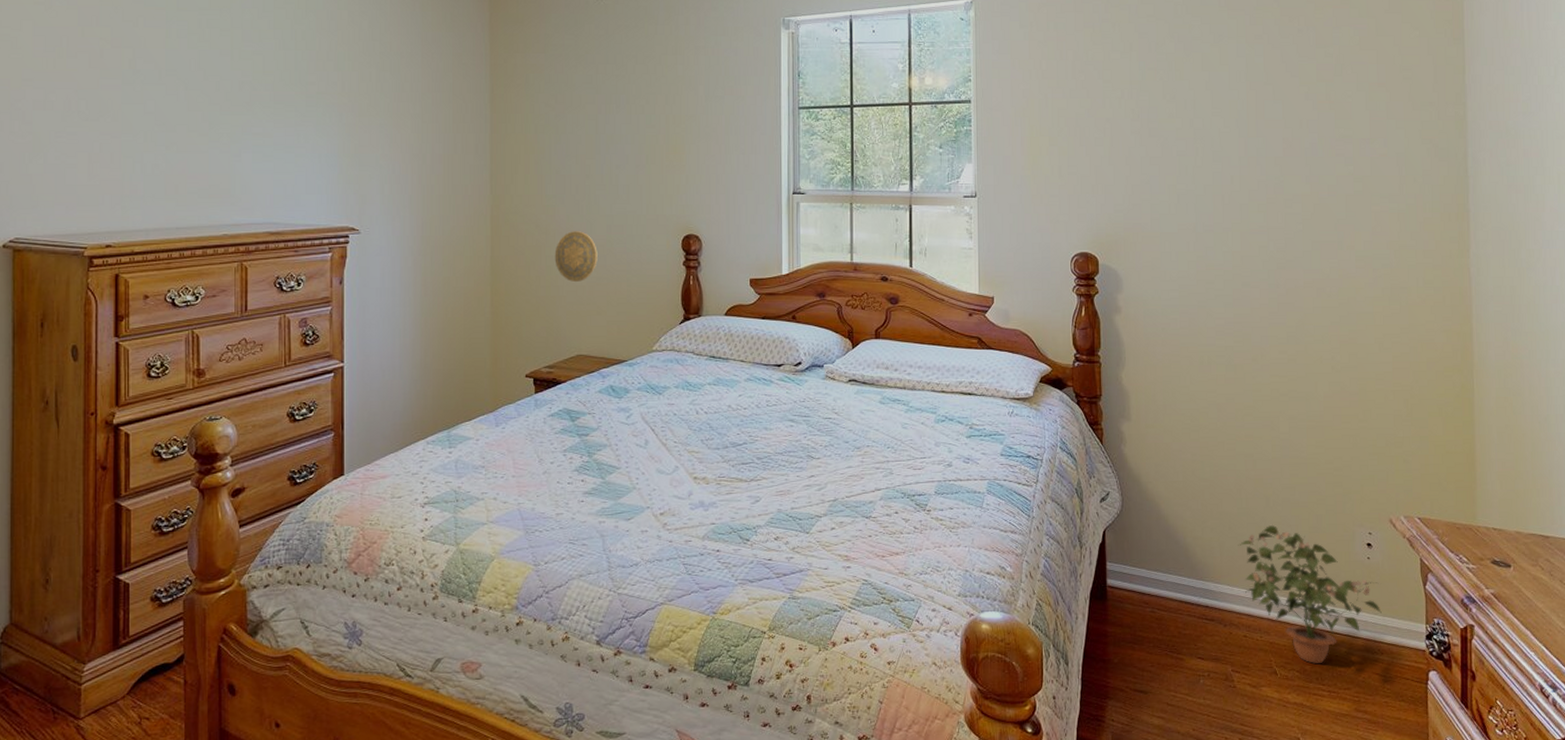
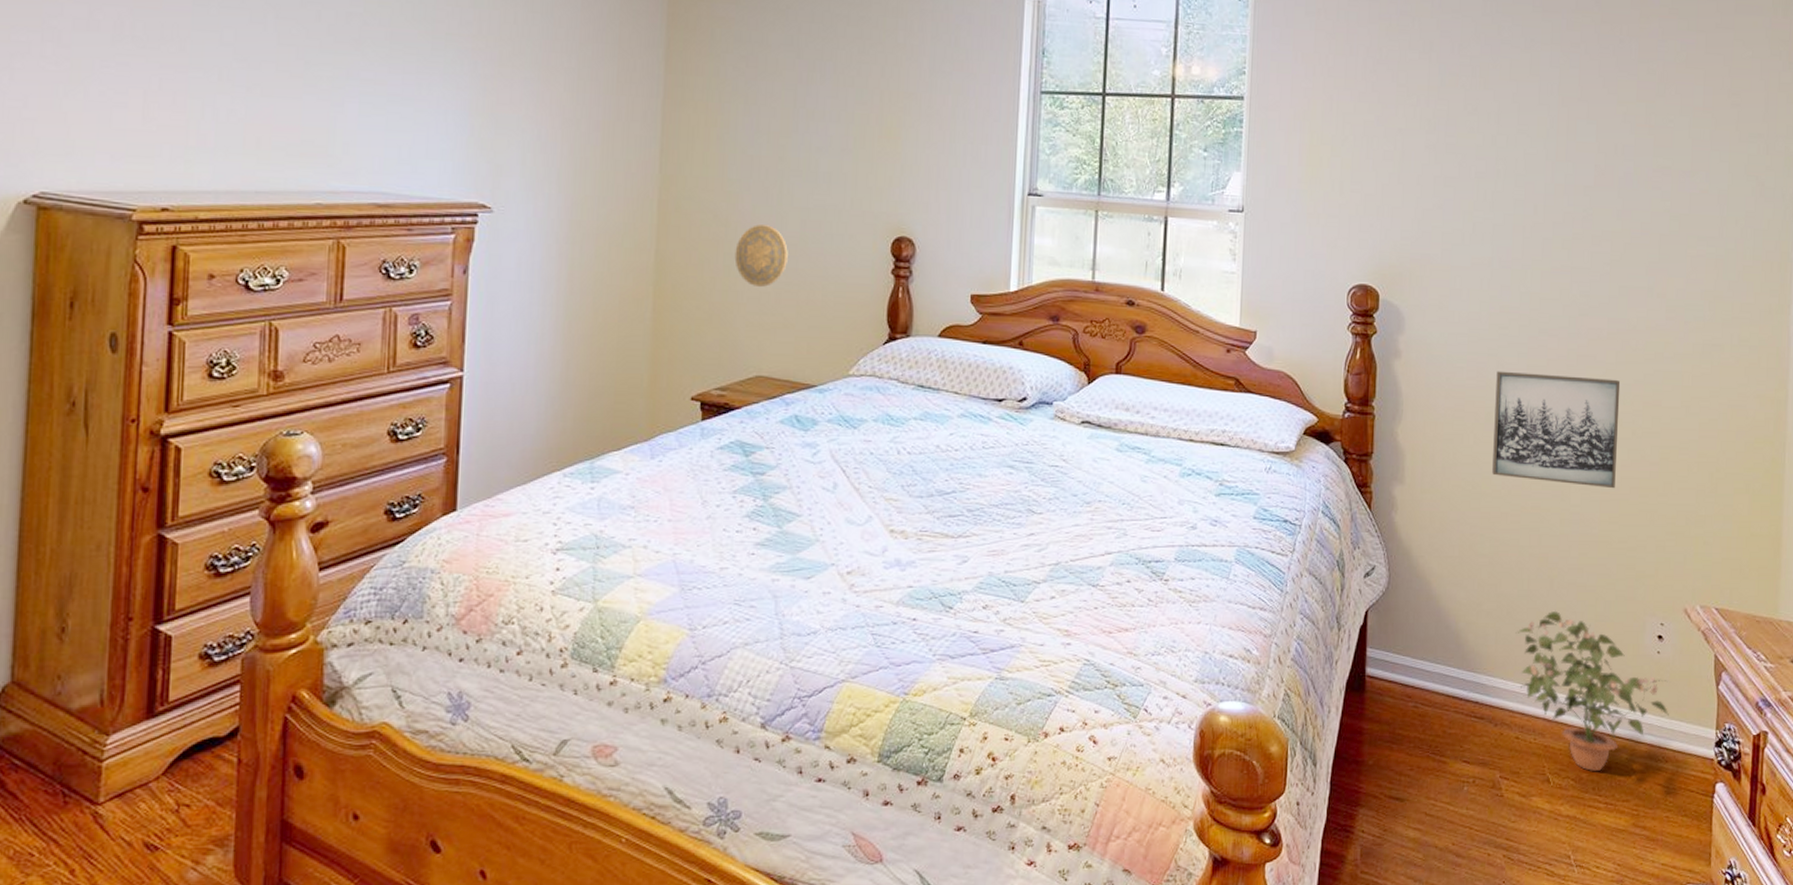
wall art: none [1206,320,1319,417] -> present [1492,371,1621,489]

